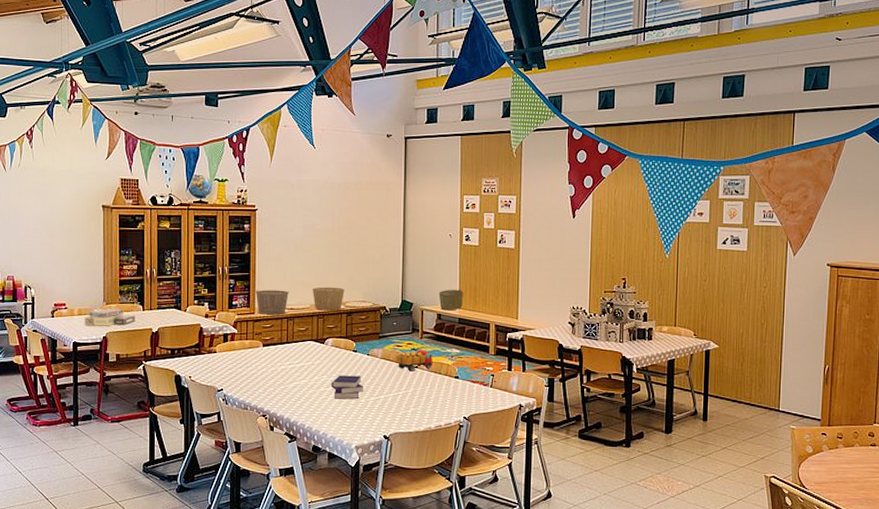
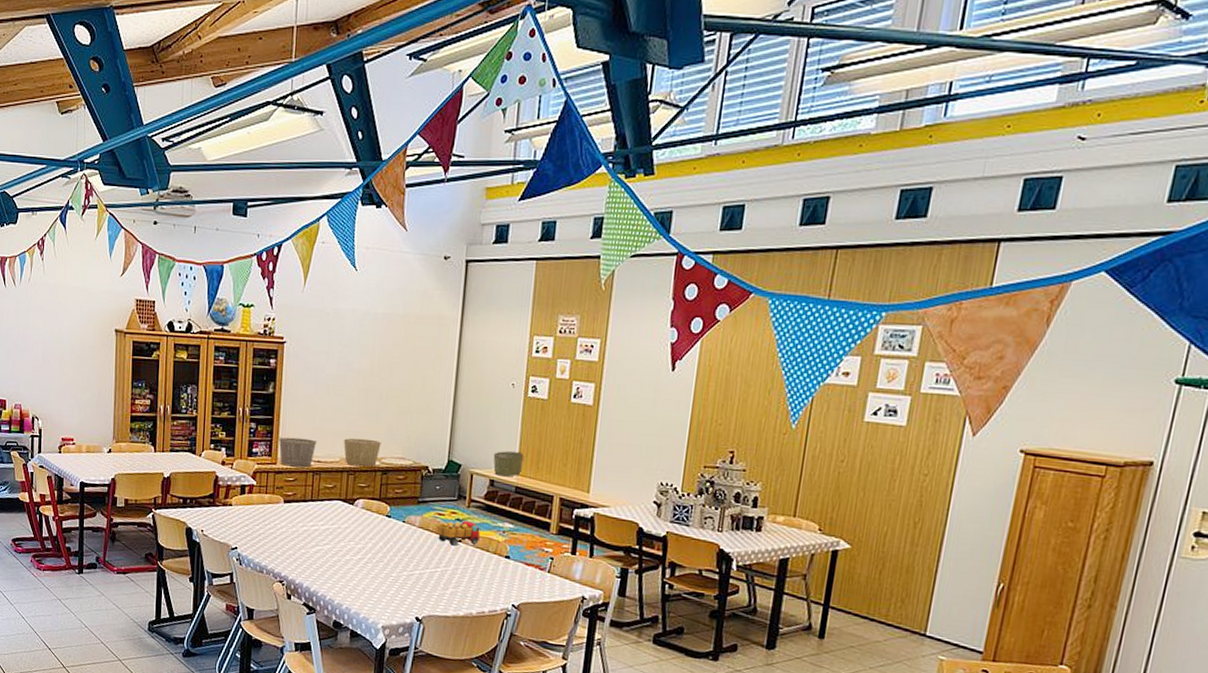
board game: present [84,308,135,326] -> none [92,446,146,468]
book: present [331,375,364,399] -> none [359,543,397,572]

